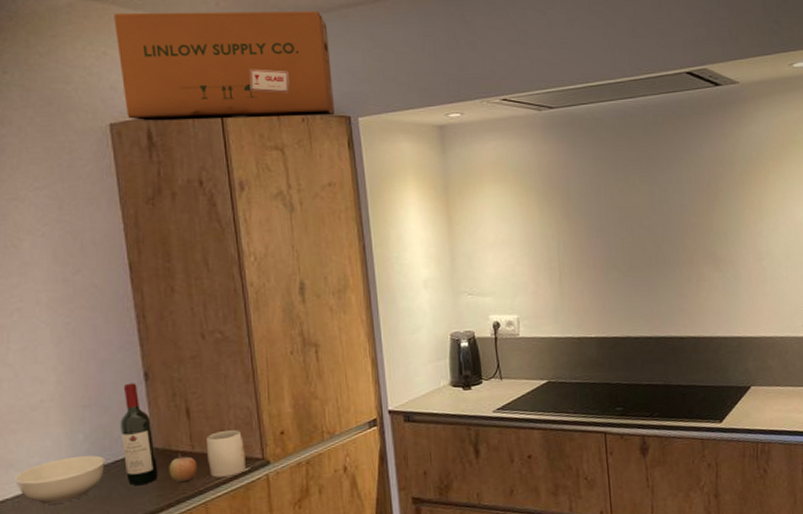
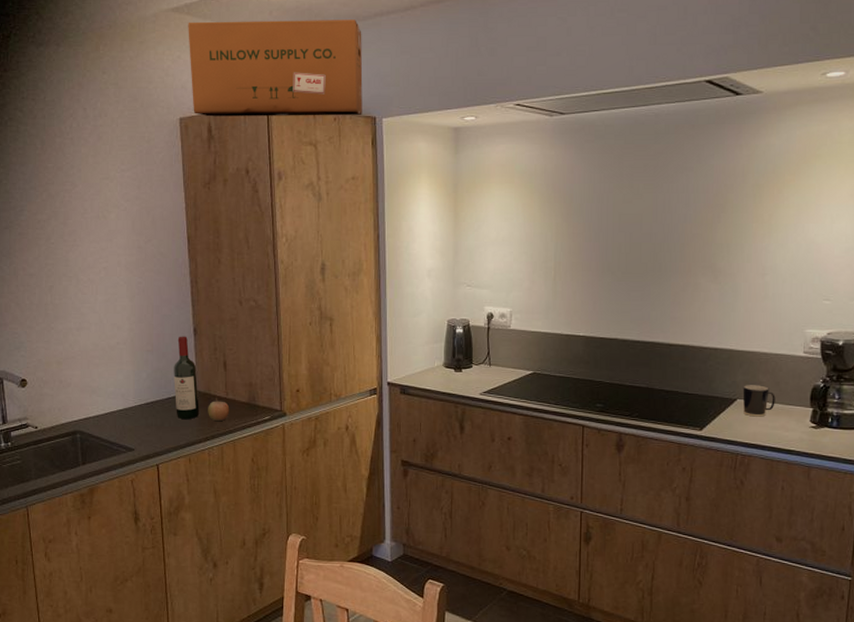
bowl: present [15,455,106,505] -> none [96,390,161,426]
mug: present [205,429,246,478] -> none [237,383,267,422]
mug: none [755,369,786,403] -> present [742,385,775,417]

